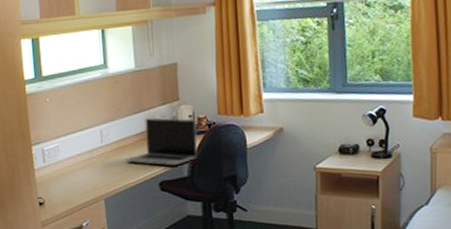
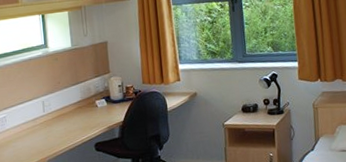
laptop: present [126,118,198,166] -> none [65,88,127,129]

